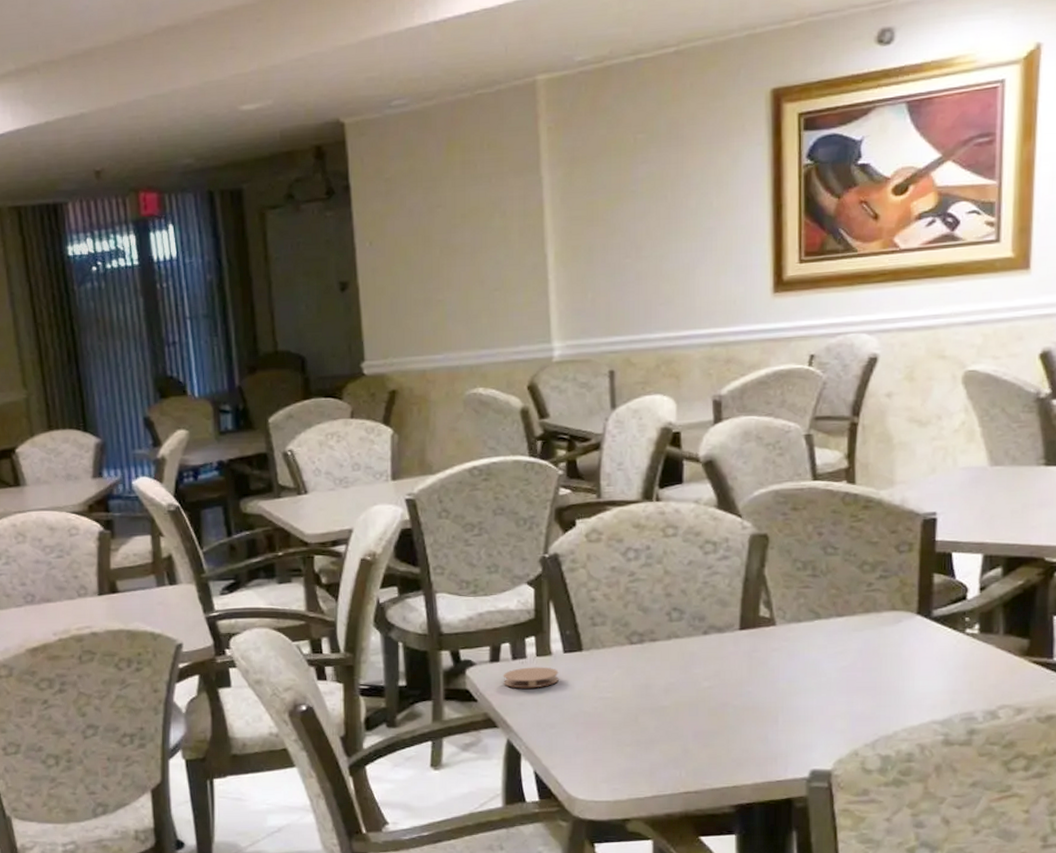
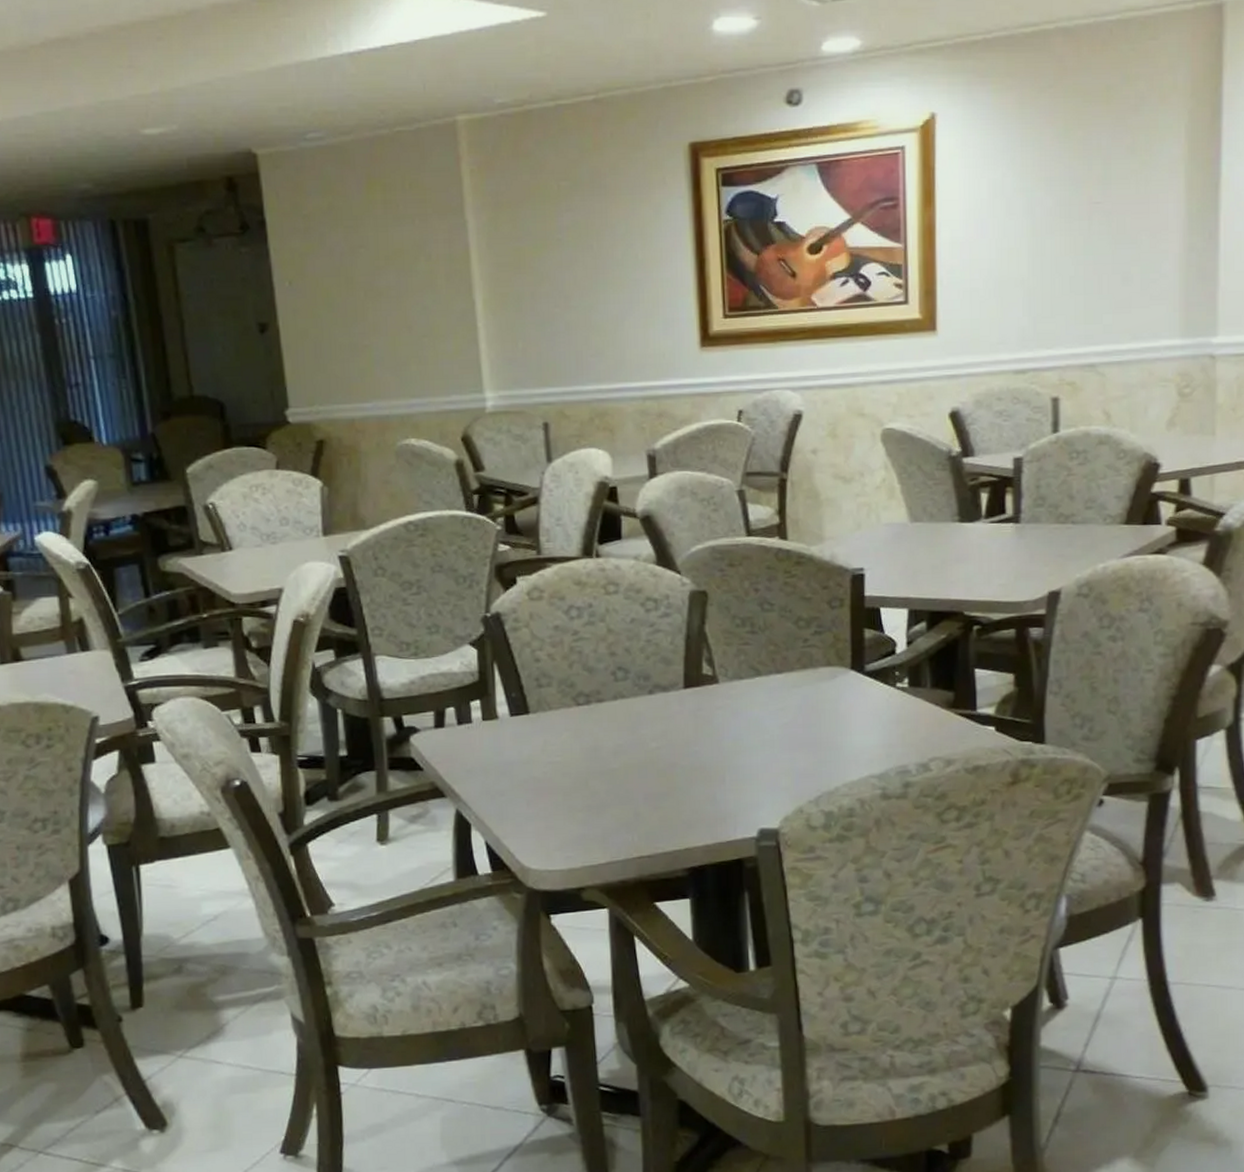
coaster: present [503,667,559,689] -> none [449,731,507,755]

